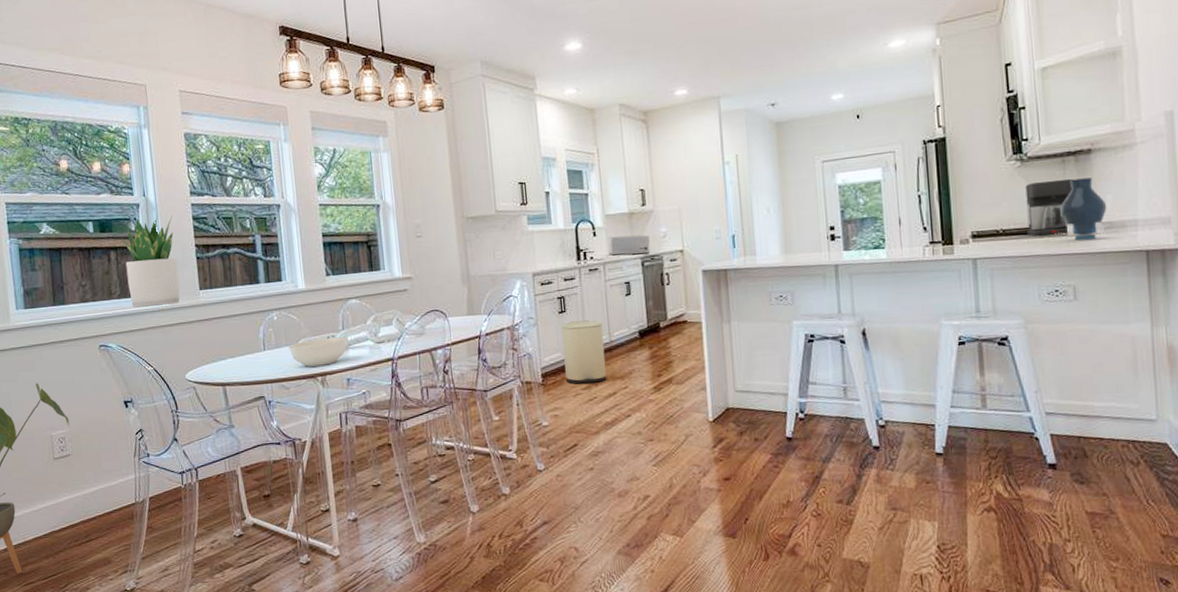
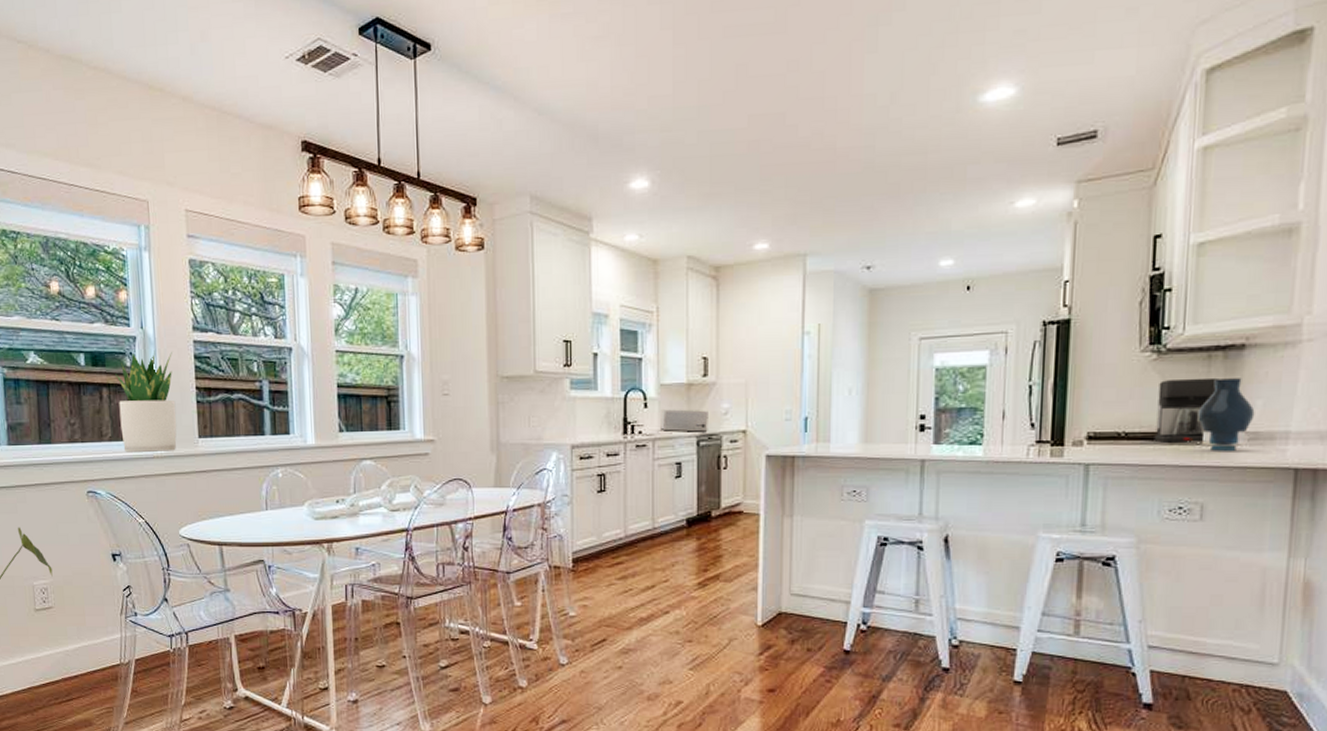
bowl: present [289,336,348,367] -> none [293,501,359,531]
pedal bin: present [561,320,607,385] -> none [599,503,646,573]

